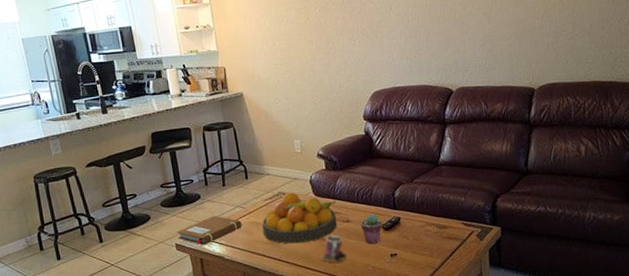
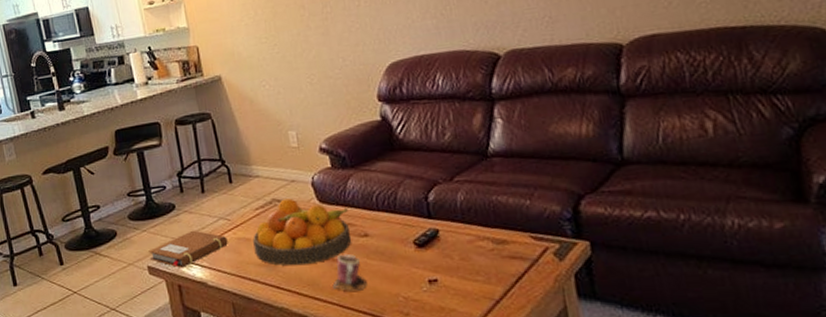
potted succulent: present [360,214,383,244] -> none [383,225,415,267]

